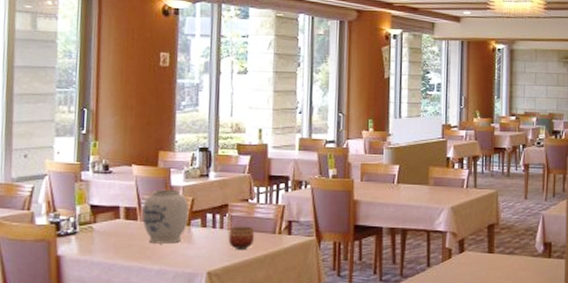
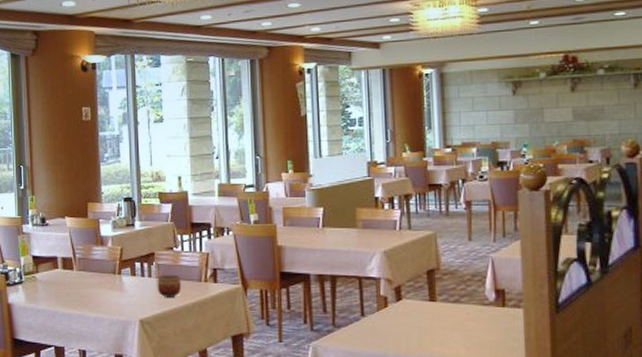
vase: present [142,189,189,244] -> none [77,239,119,292]

